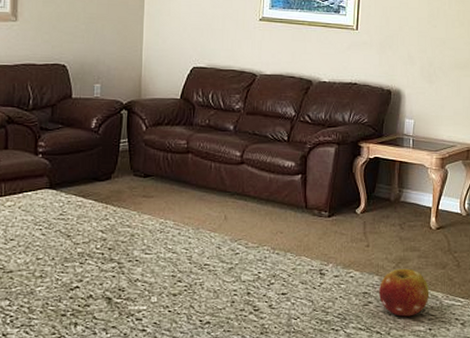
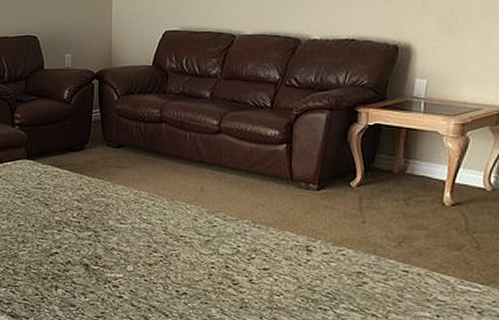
fruit: present [379,268,430,317] -> none [376,248,439,301]

